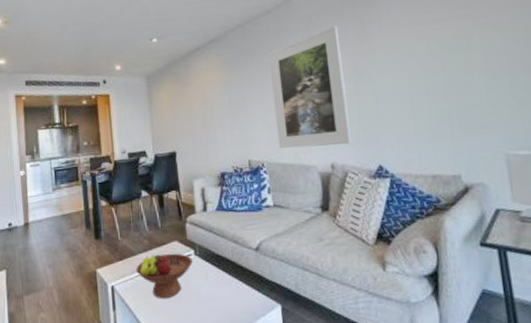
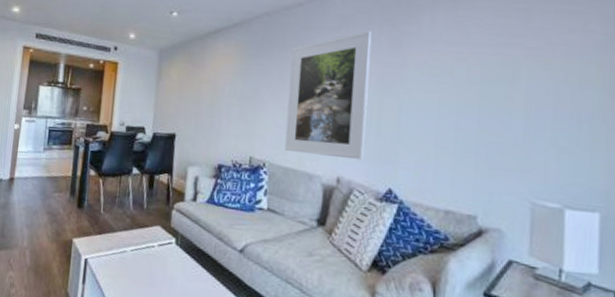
fruit bowl: present [136,253,193,299] -> none [113,235,172,283]

